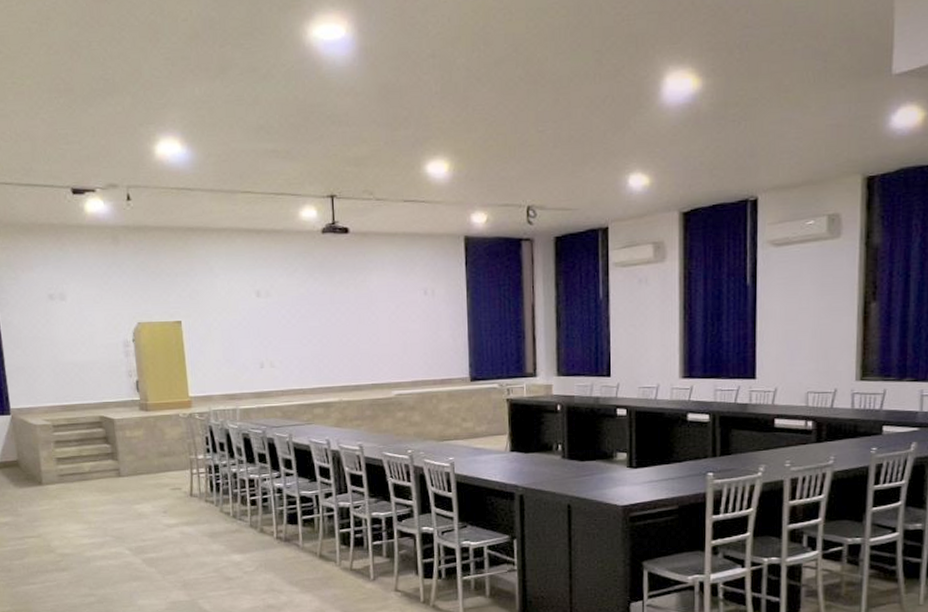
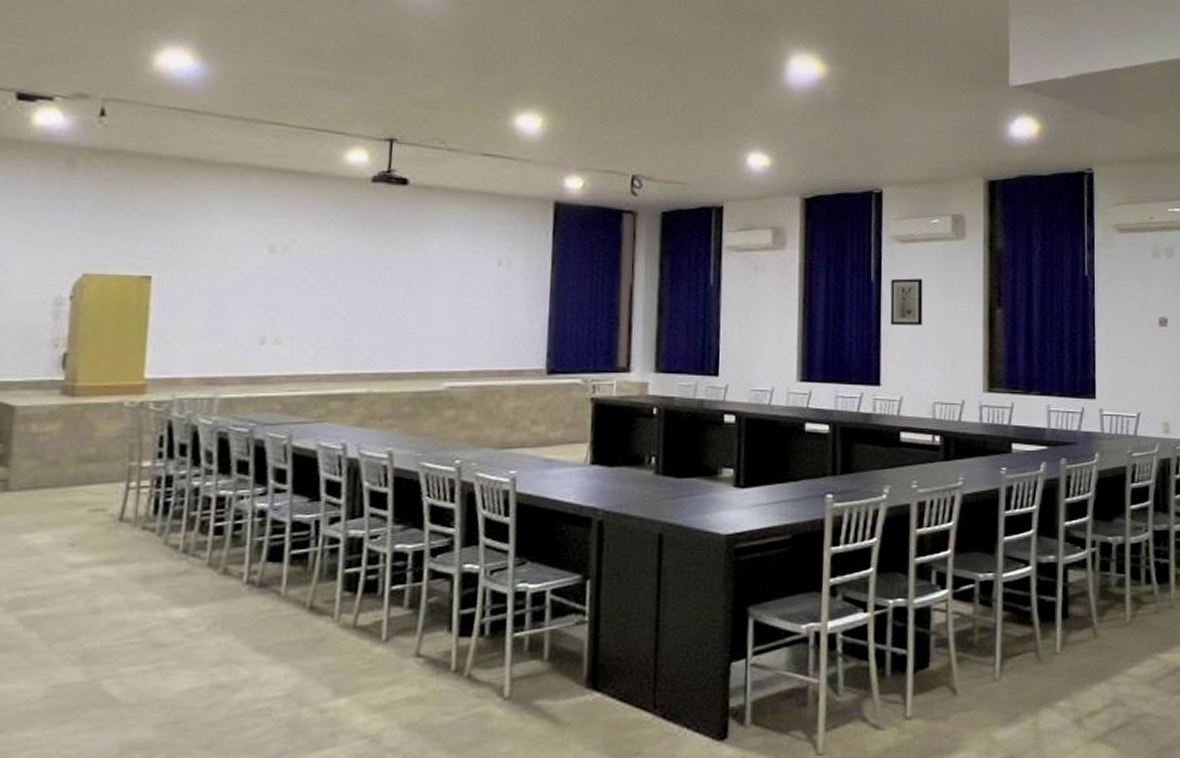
wall art: none [765,279,798,325] -> present [890,278,923,326]

